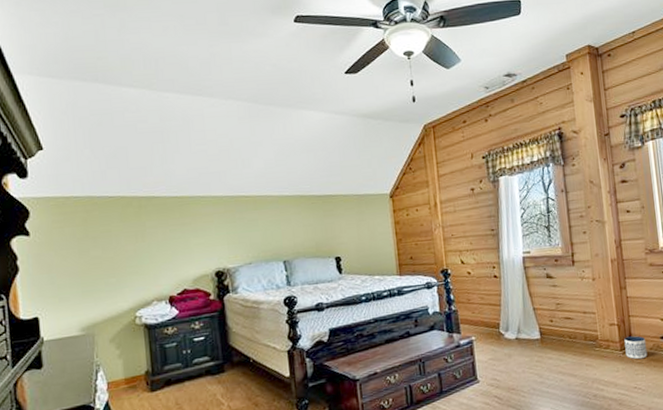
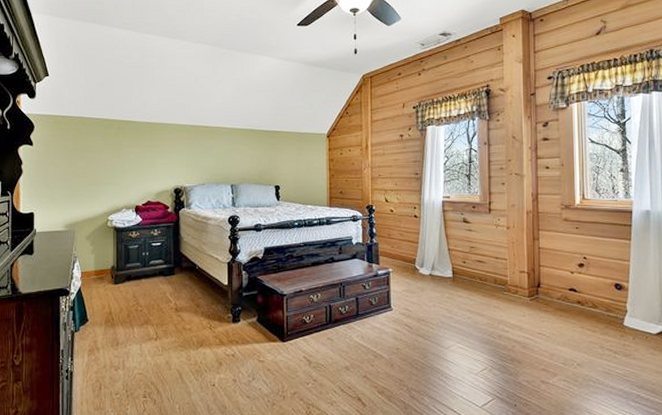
planter: present [624,335,648,360] -> none [533,285,555,308]

